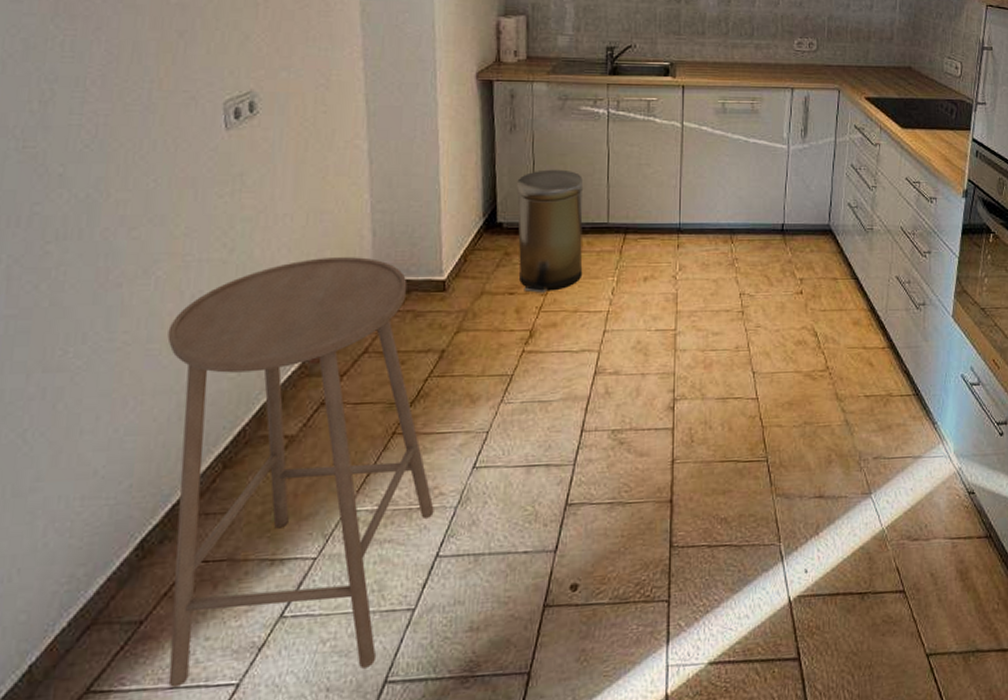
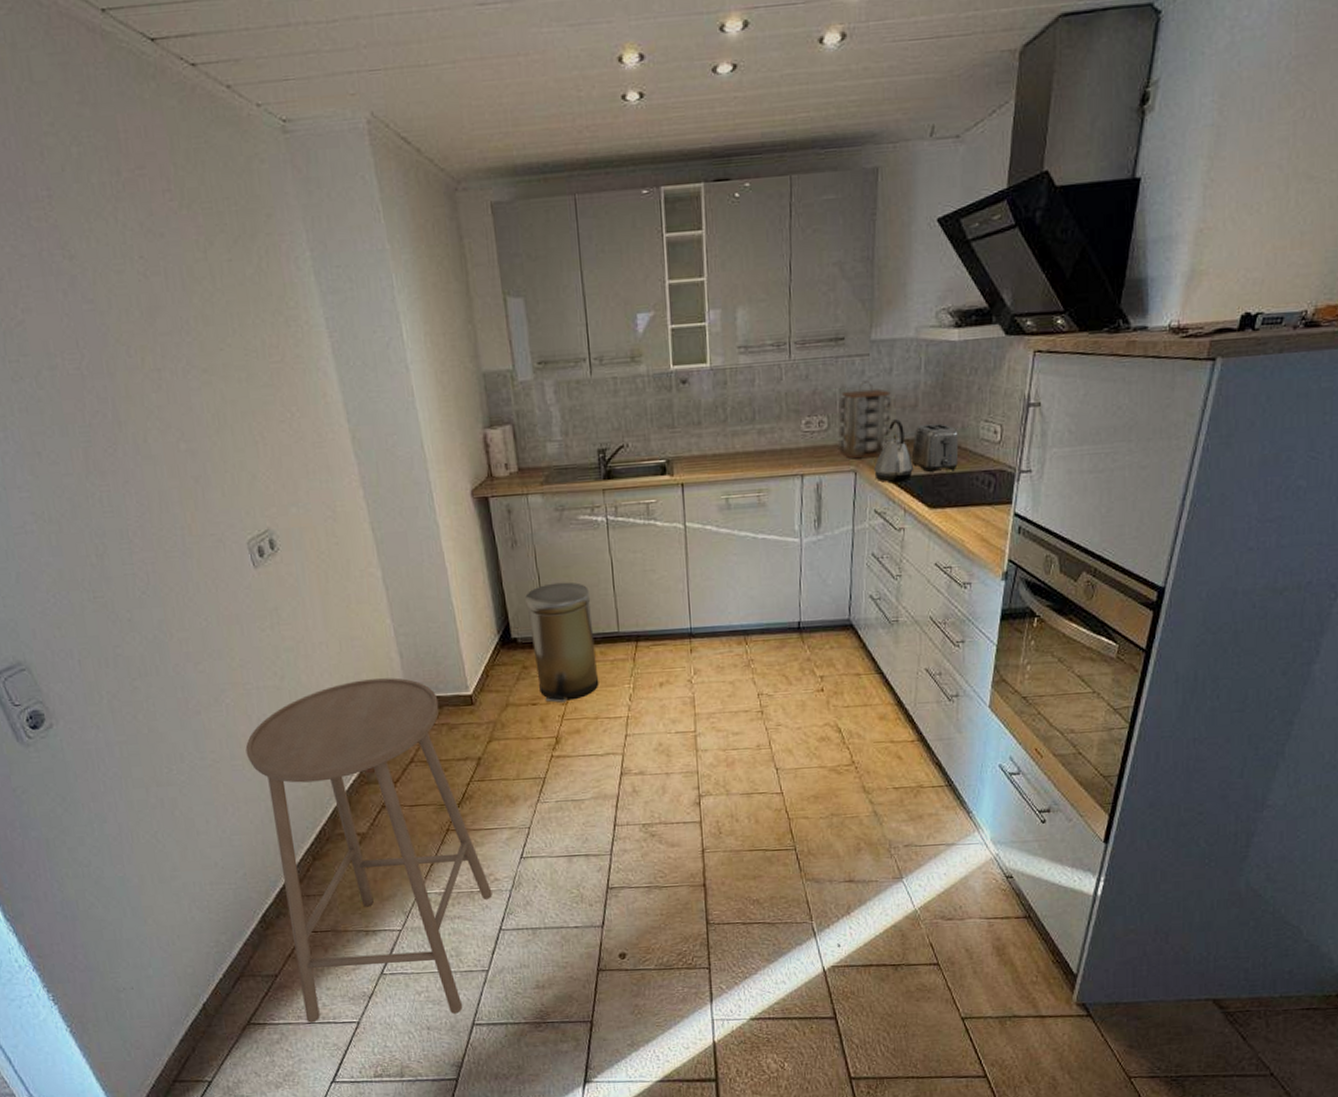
spice rack: none [824,13,871,79] -> present [837,380,891,460]
kettle: none [855,48,889,103] -> present [874,419,914,483]
toaster: none [887,55,927,96] -> present [911,423,959,472]

